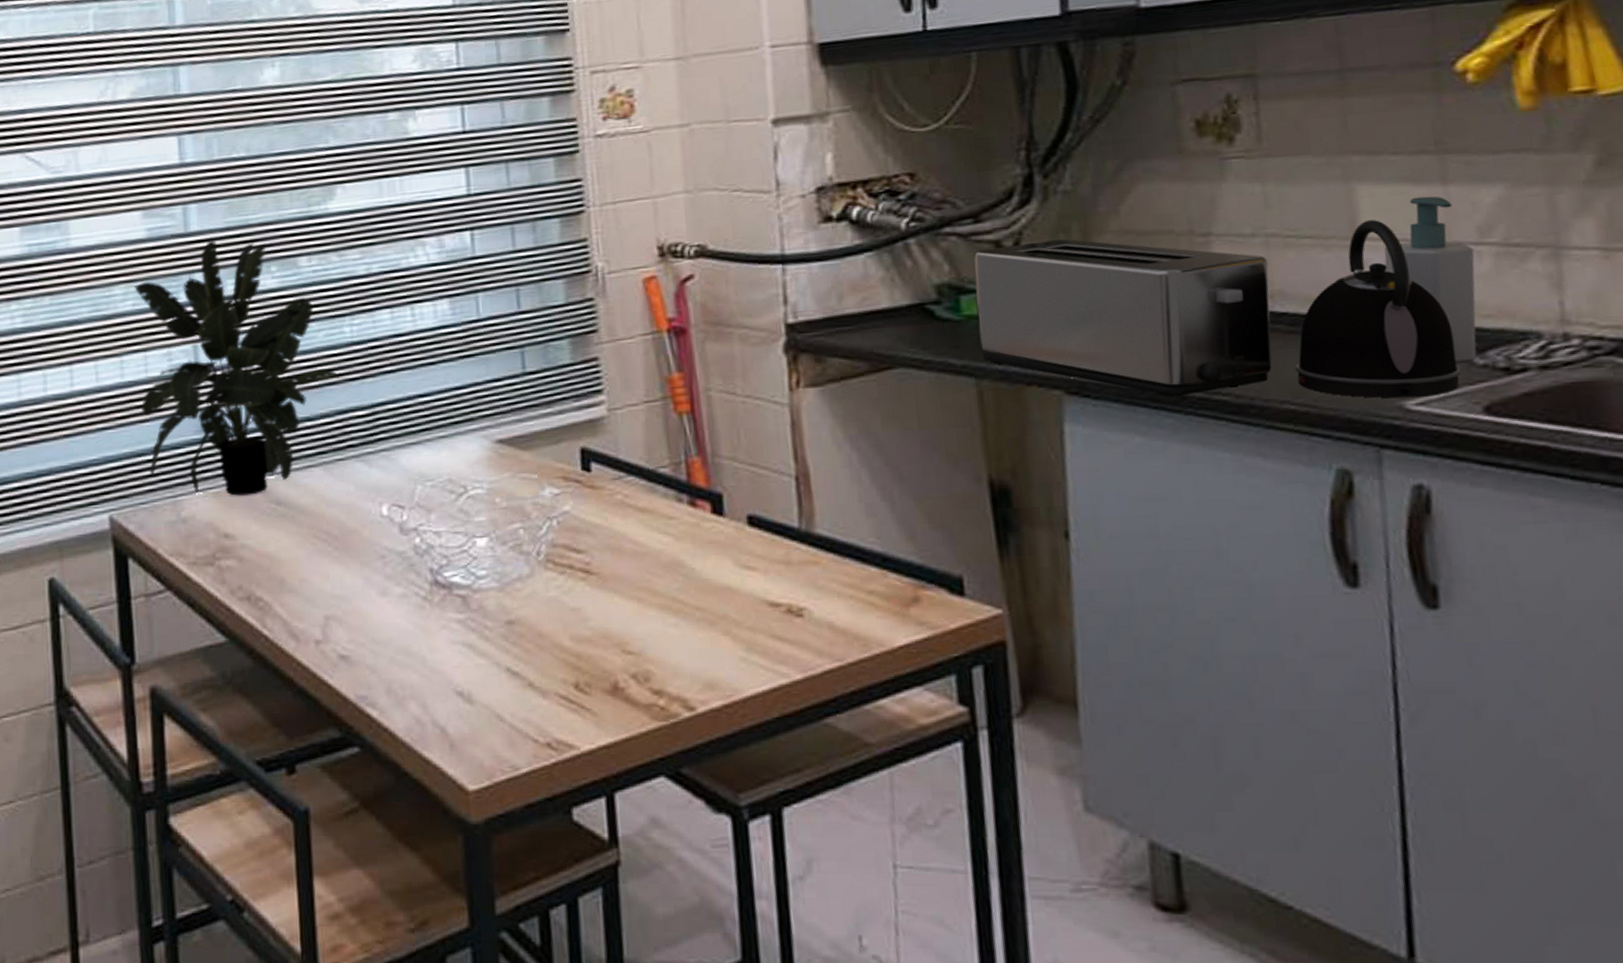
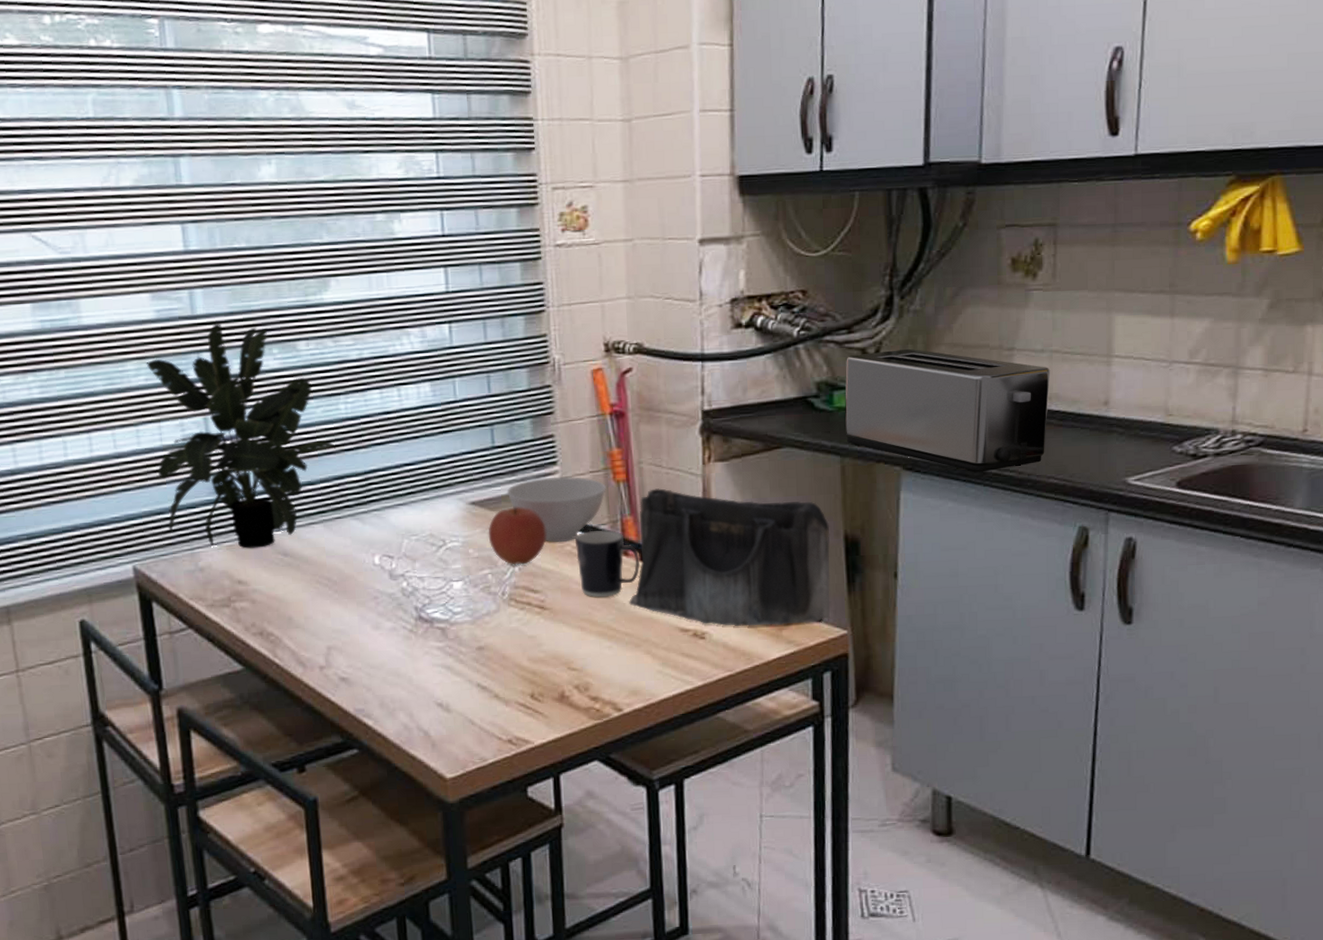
fruit: none [518,445,592,518] -> present [488,507,547,565]
bowl: none [541,407,666,489] -> present [506,476,606,542]
mug: none [628,473,712,560] -> present [575,529,640,598]
saddlebag: none [699,421,976,600] -> present [629,488,831,626]
kettle: present [1294,220,1462,398] -> none [1060,342,1166,475]
soap bottle: present [1384,196,1477,364] -> none [1127,325,1185,451]

